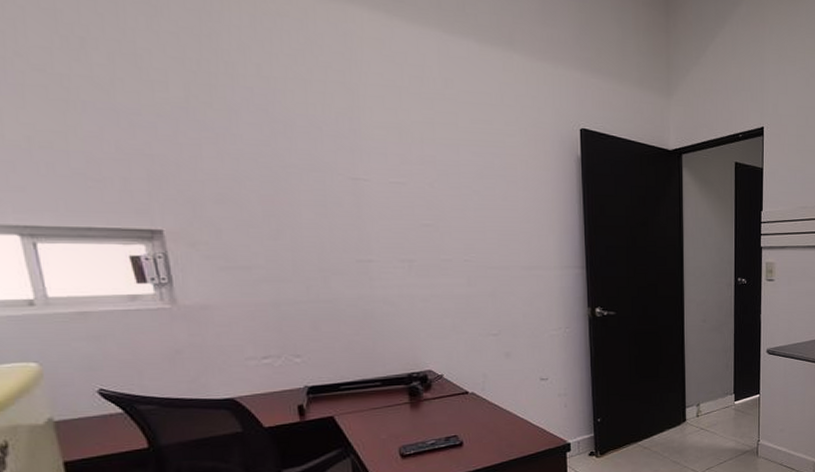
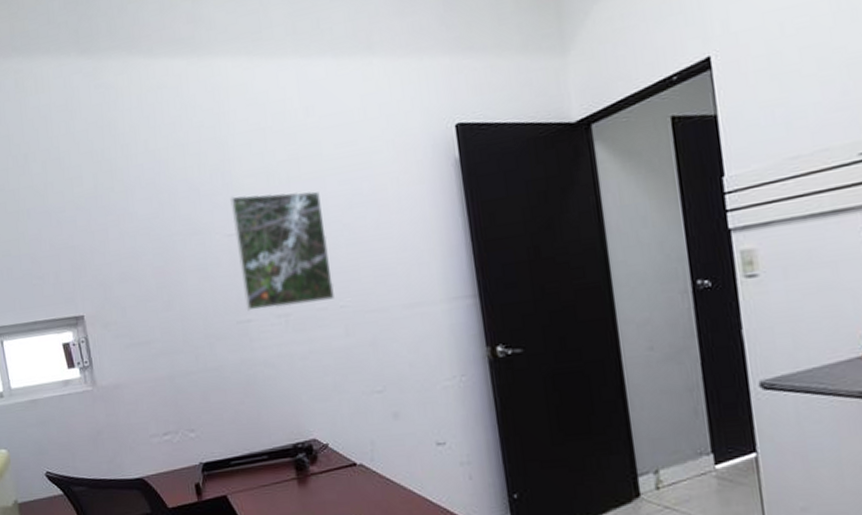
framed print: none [357,143,460,254] -> present [230,191,335,311]

